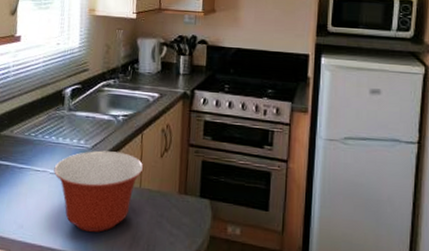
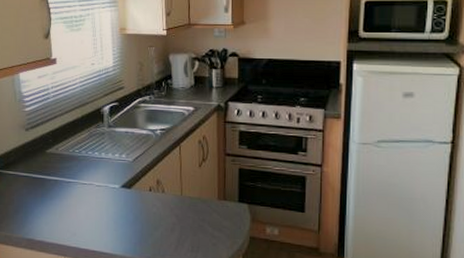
mixing bowl: present [53,150,144,233] -> none [99,163,184,238]

